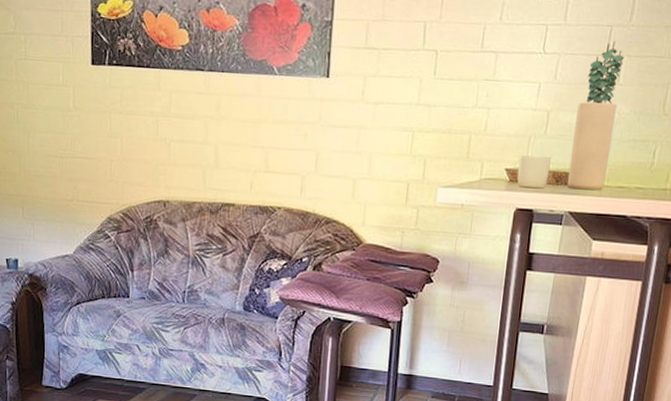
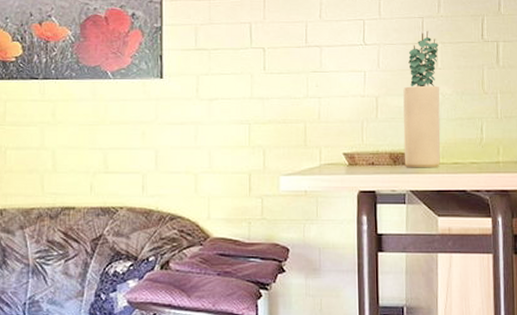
mug: present [517,155,552,188] -> none [355,138,386,169]

